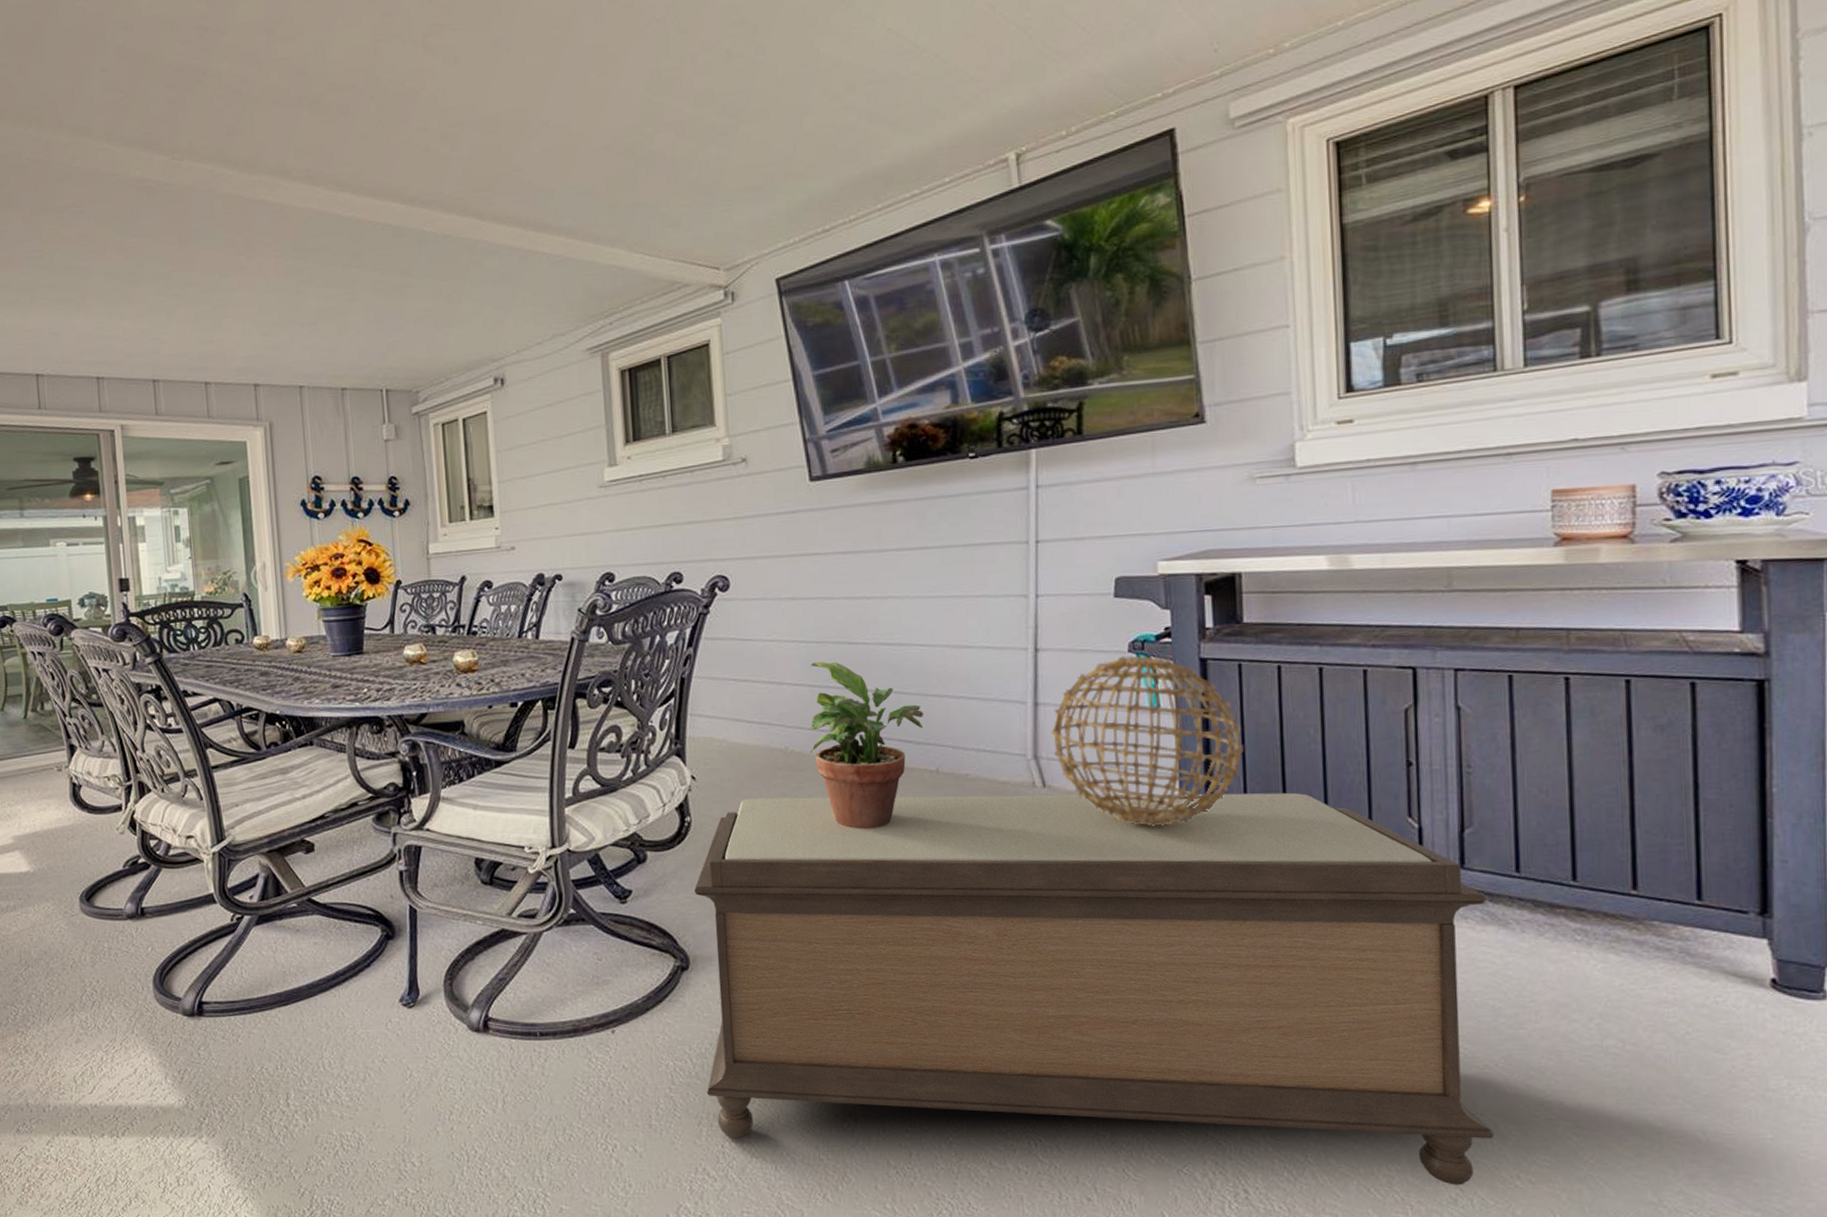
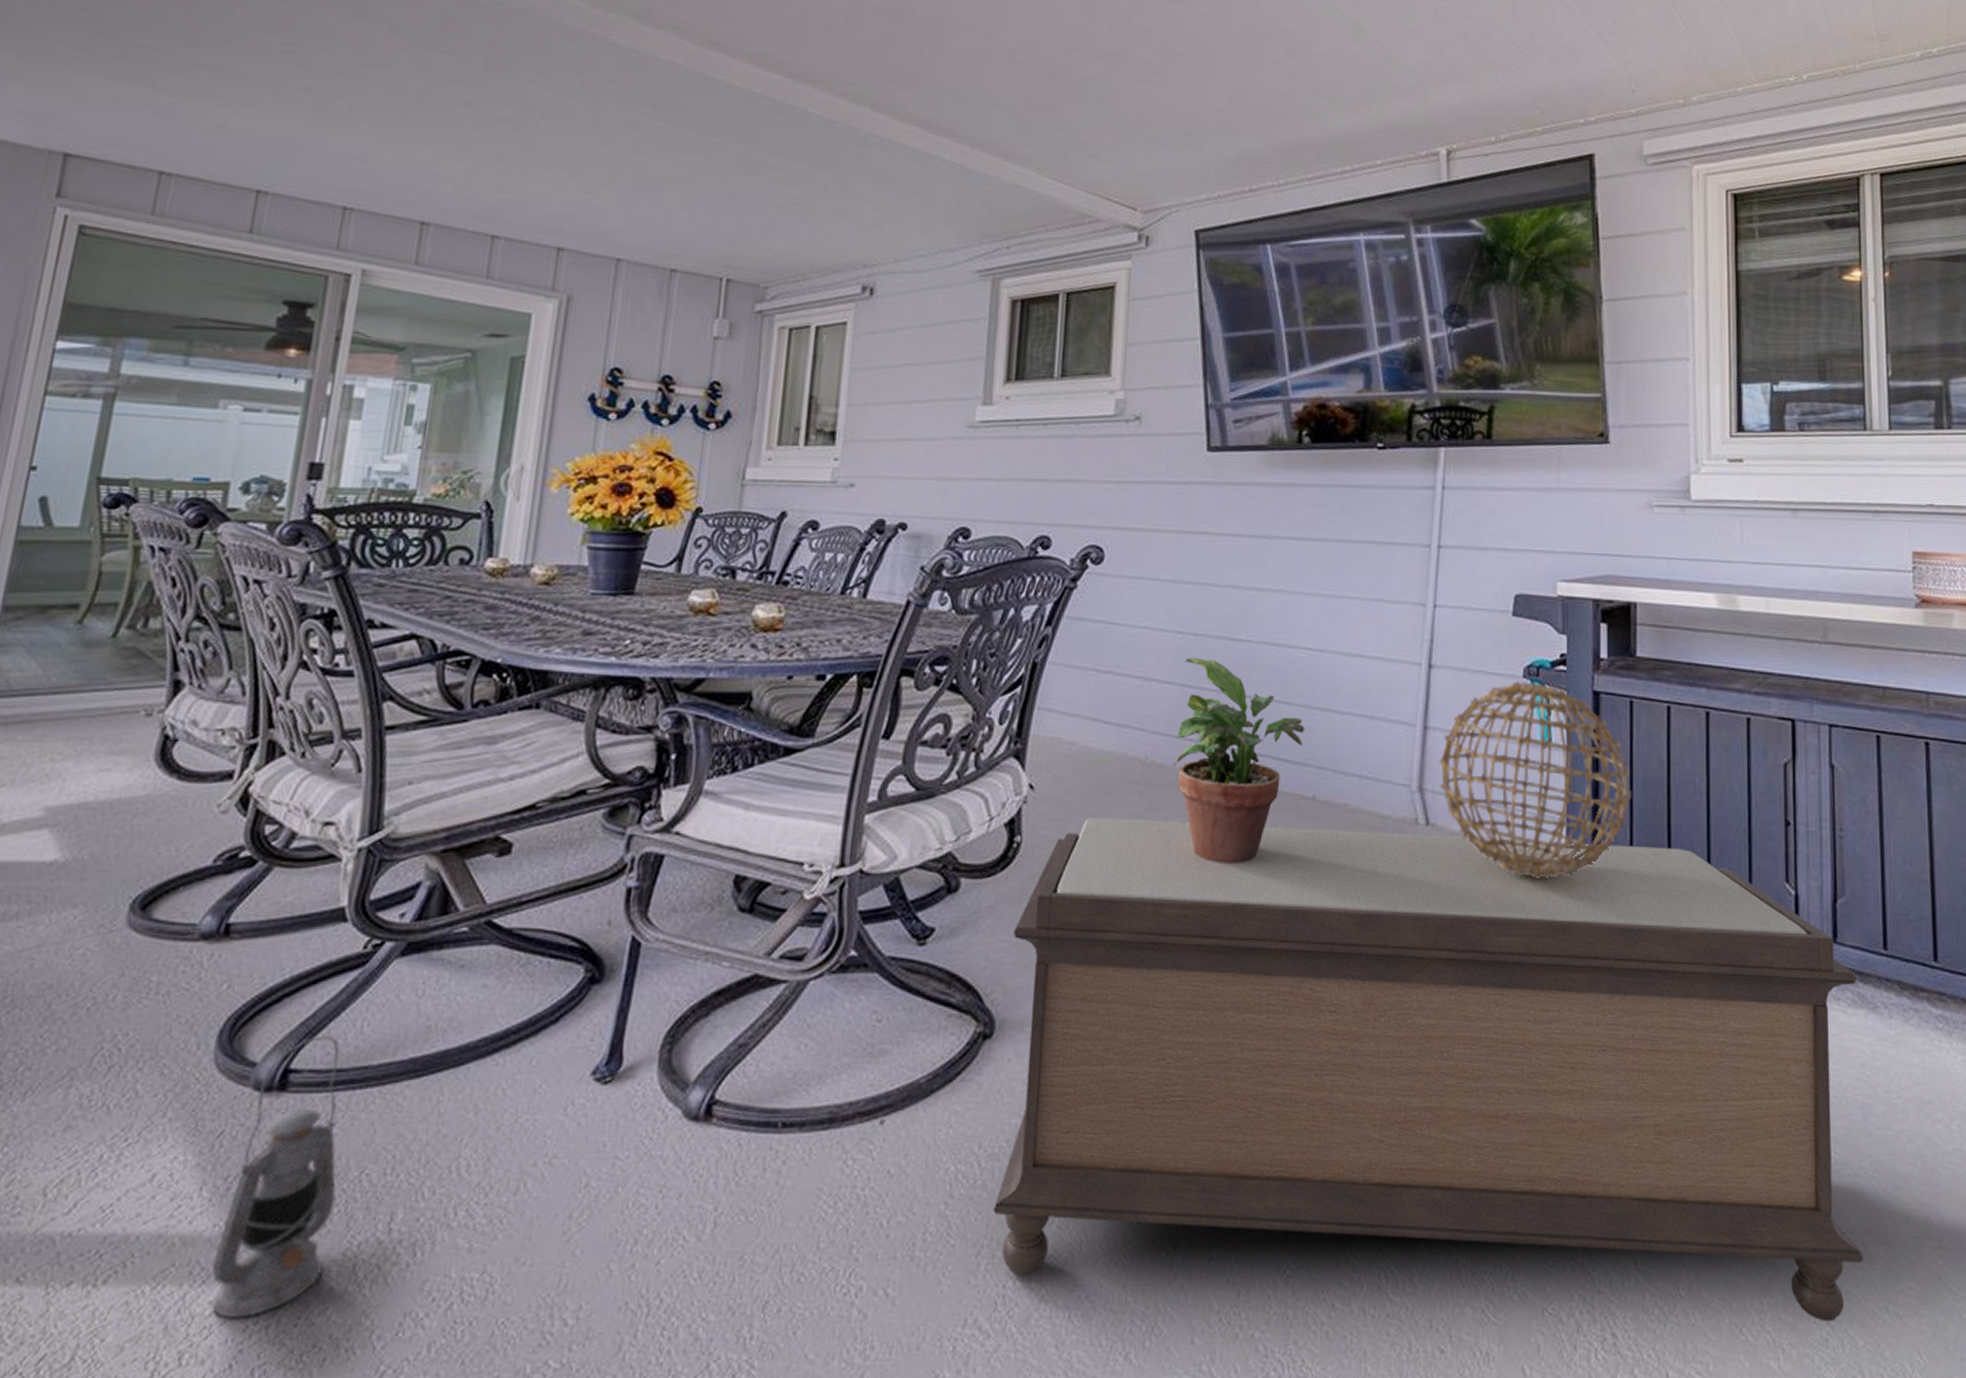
lantern: none [184,979,251,1158] -> present [212,1035,340,1320]

